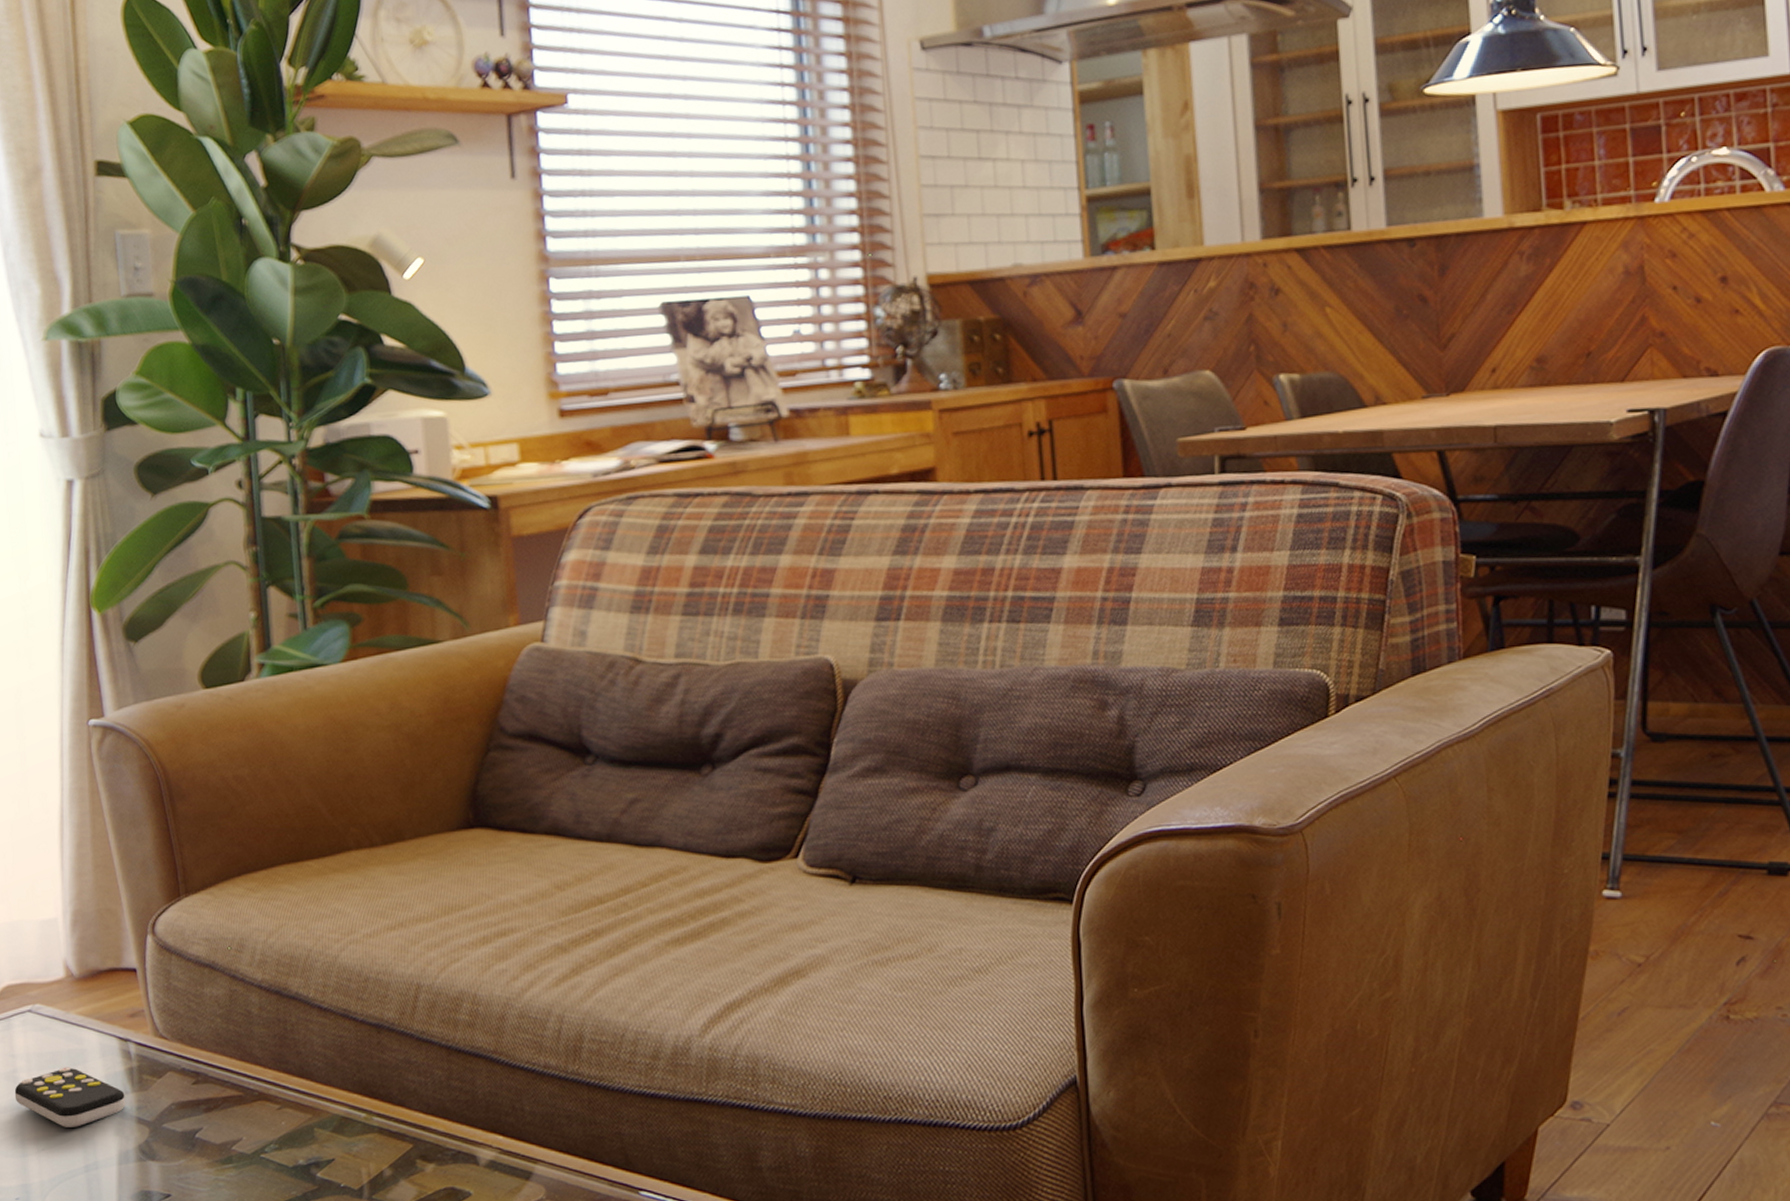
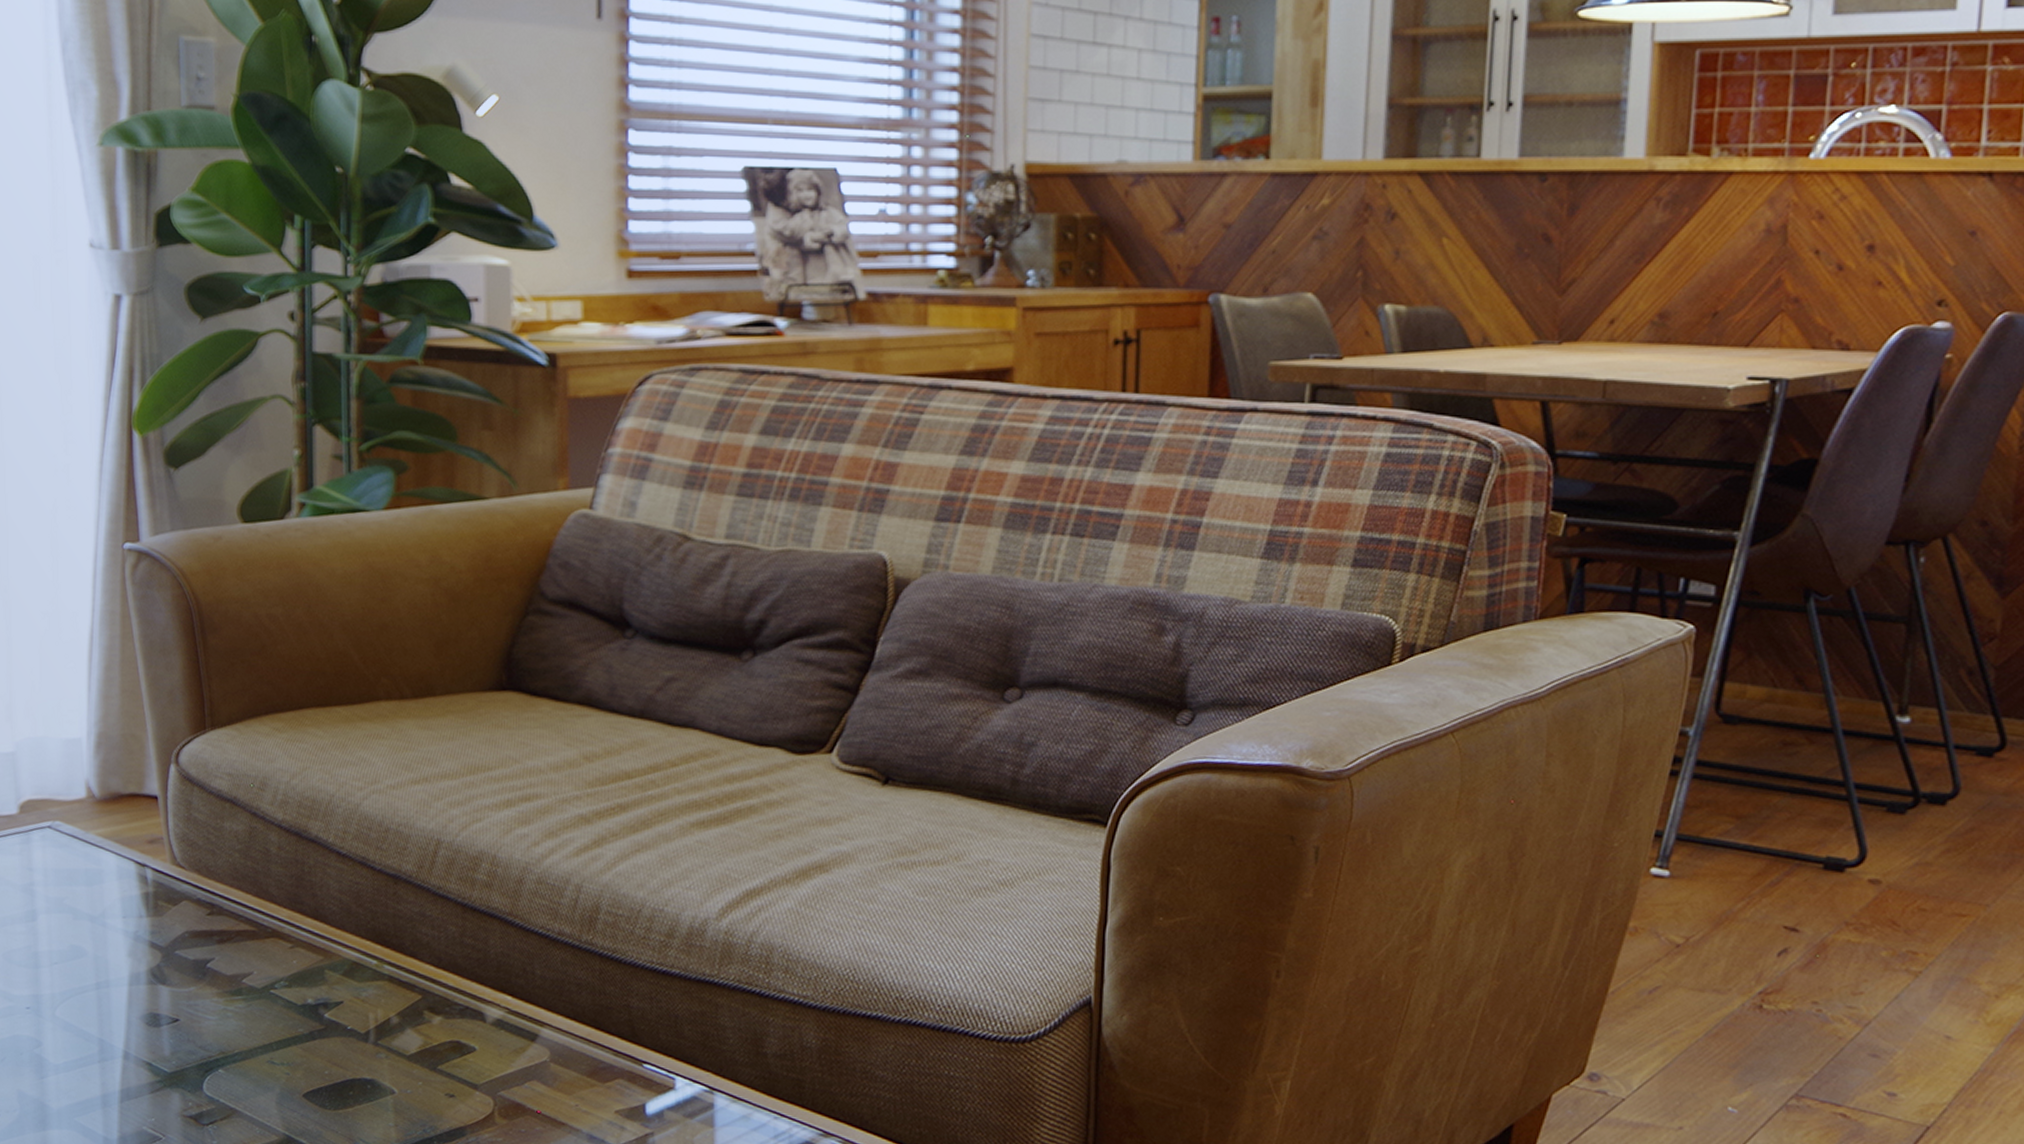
remote control: present [14,1067,125,1127] -> none [30,885,139,945]

